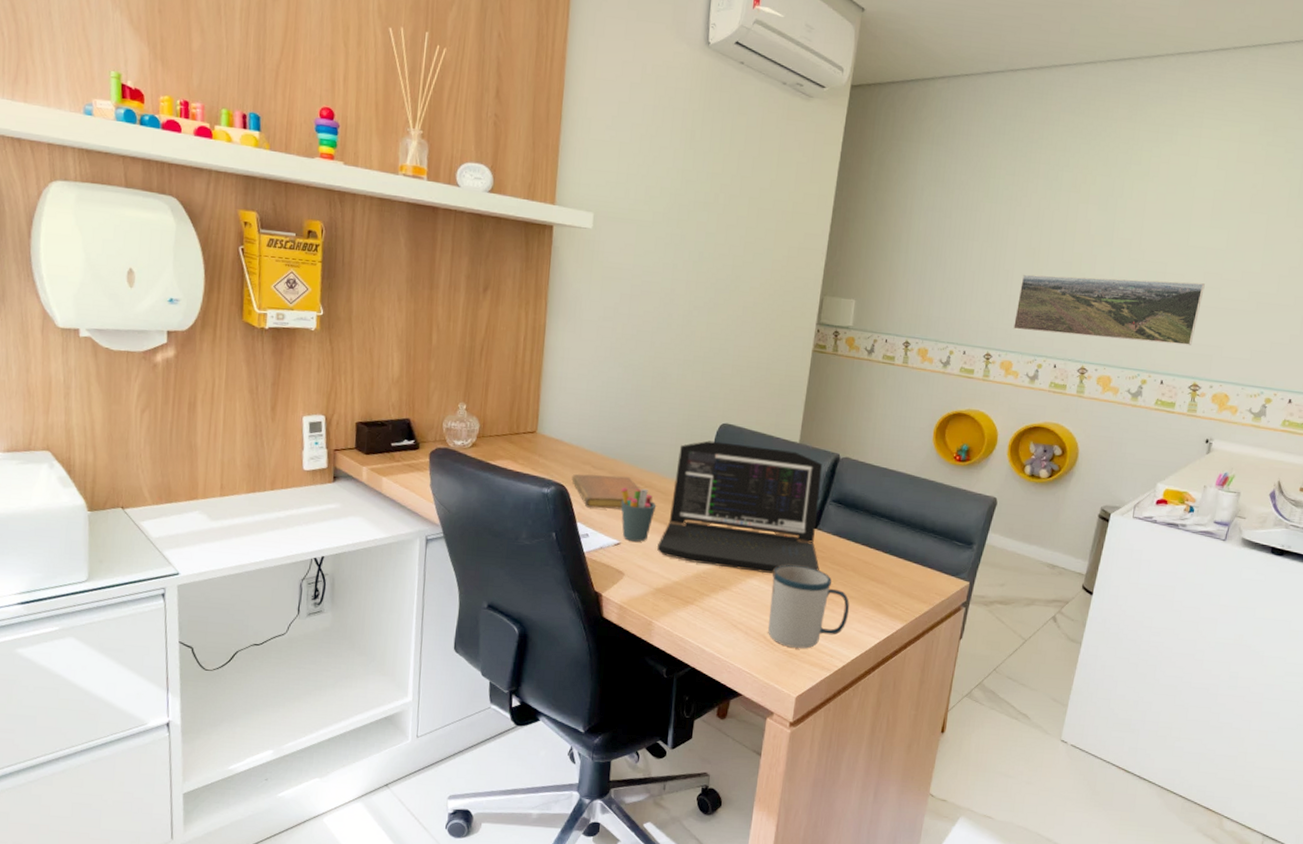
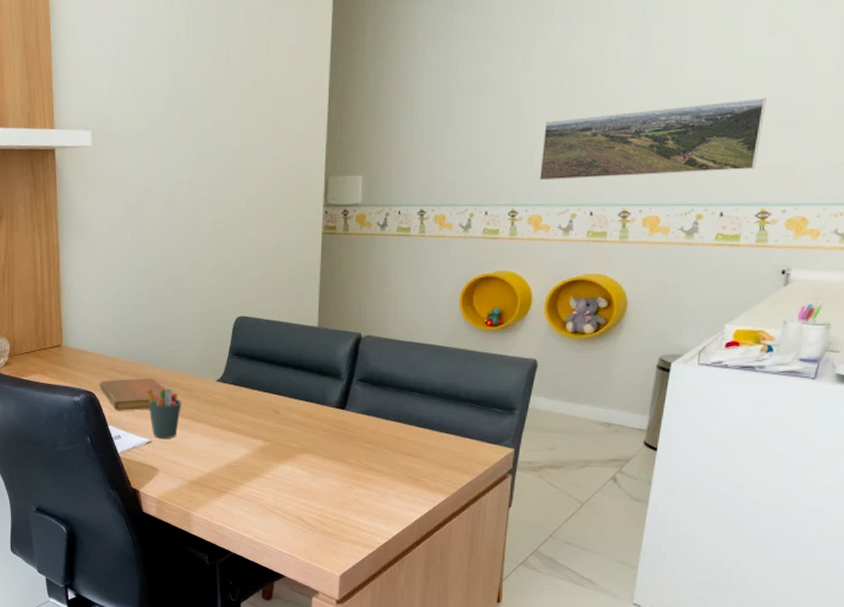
laptop: present [657,440,823,573] -> none [187,334,351,457]
mug: present [768,564,850,649] -> none [303,447,387,528]

